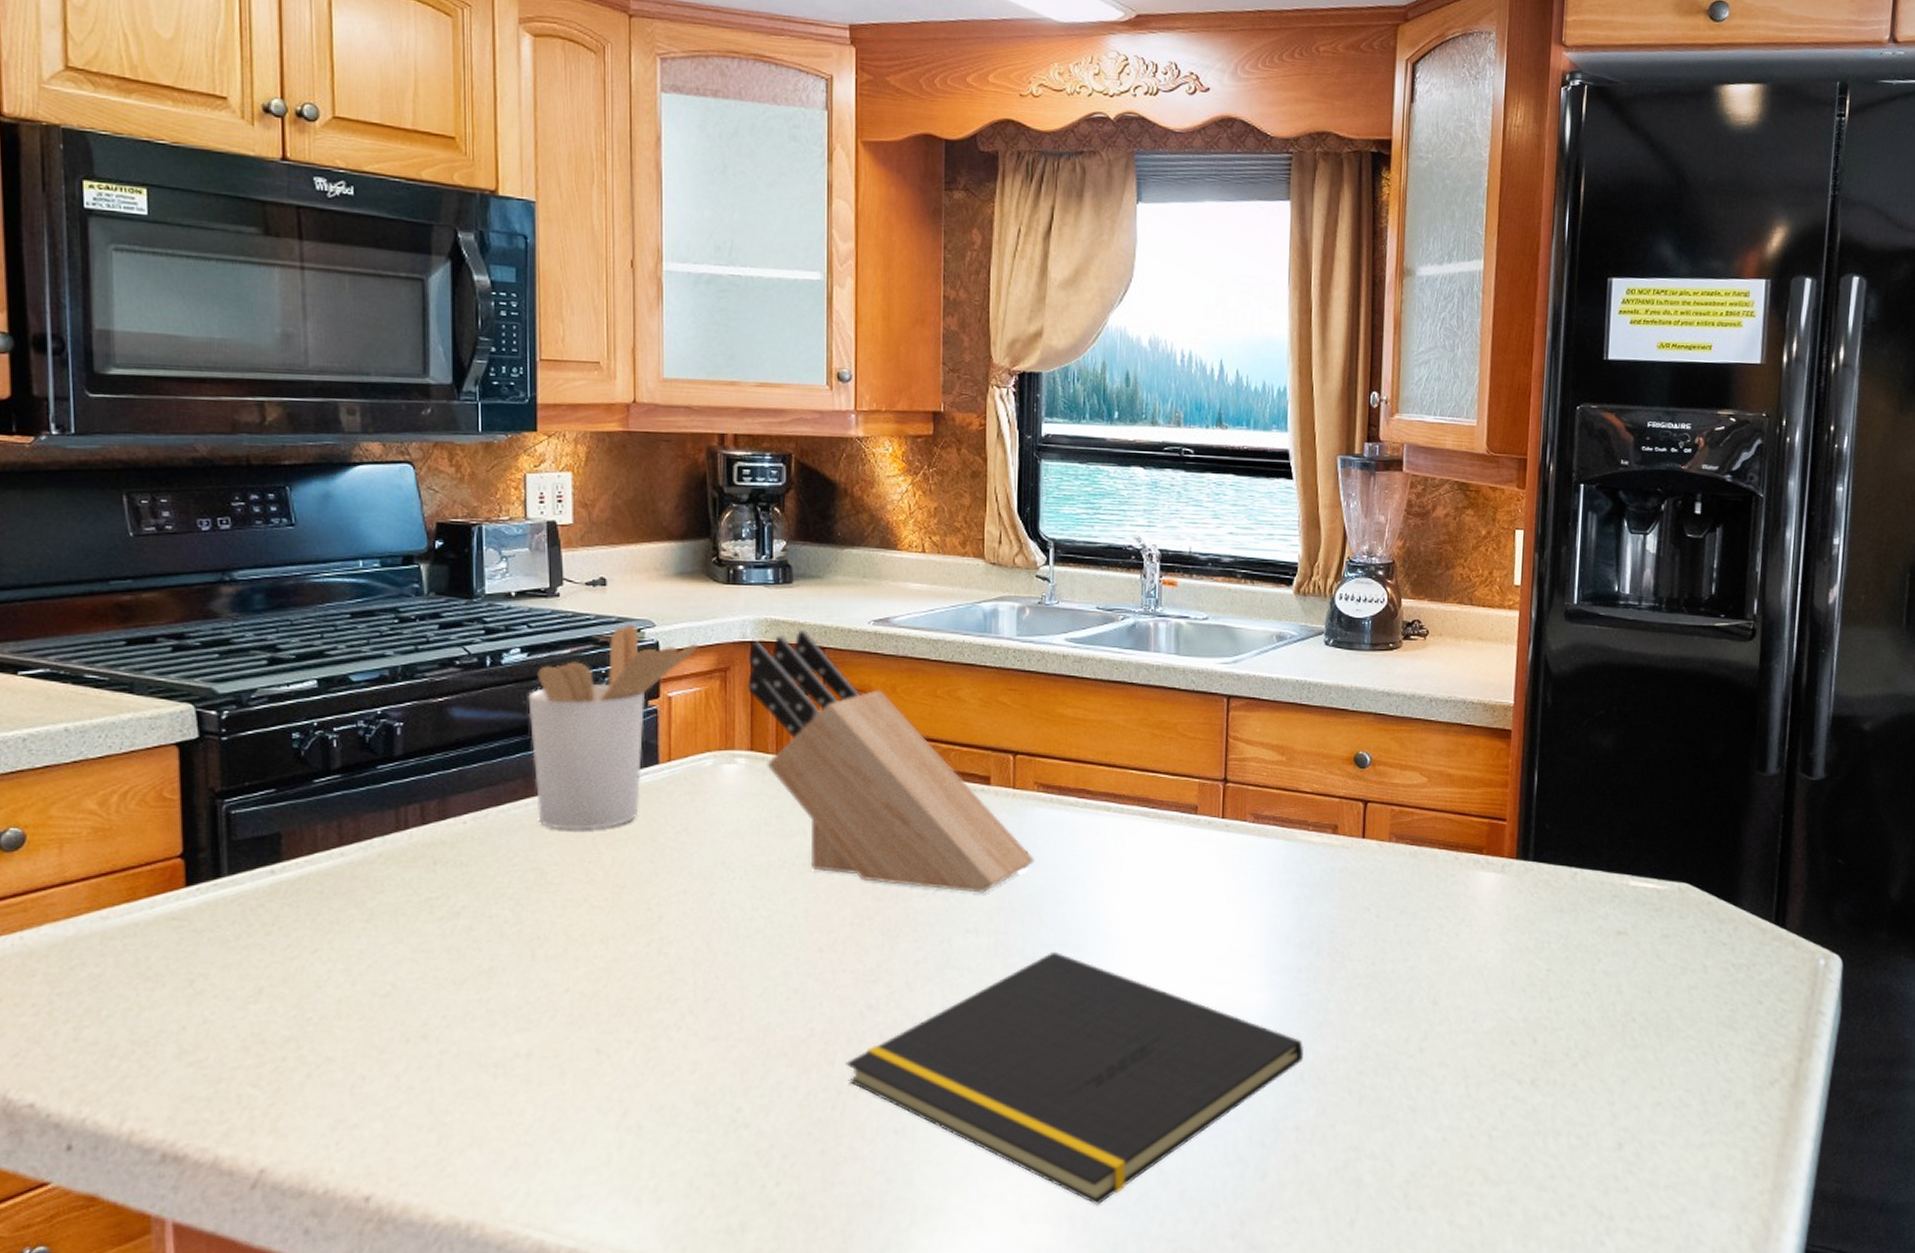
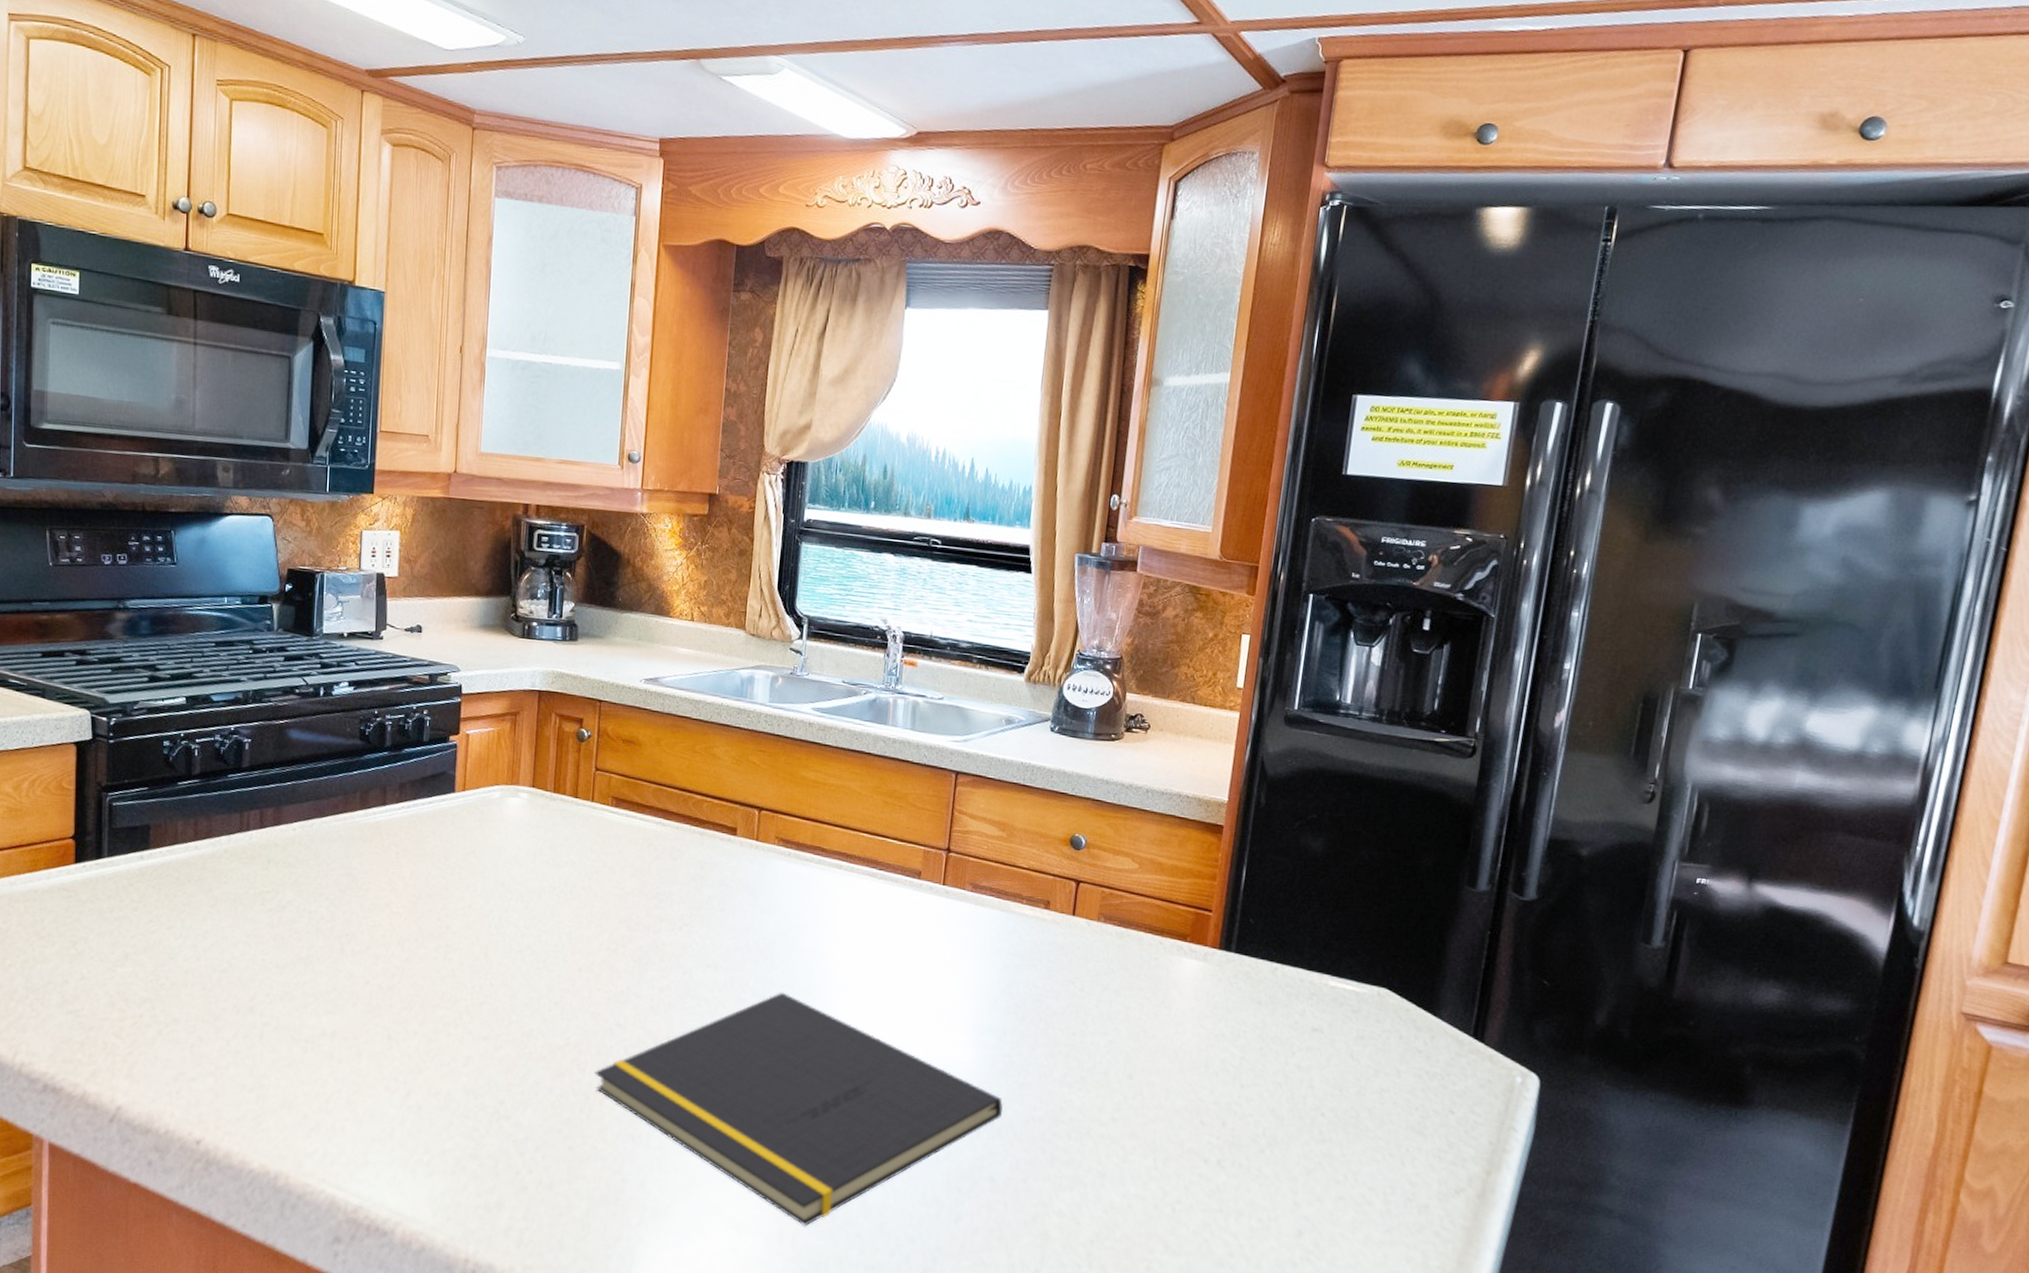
utensil holder: present [528,625,698,830] -> none [351,668,494,845]
knife block: present [747,630,1035,893] -> none [533,683,771,933]

